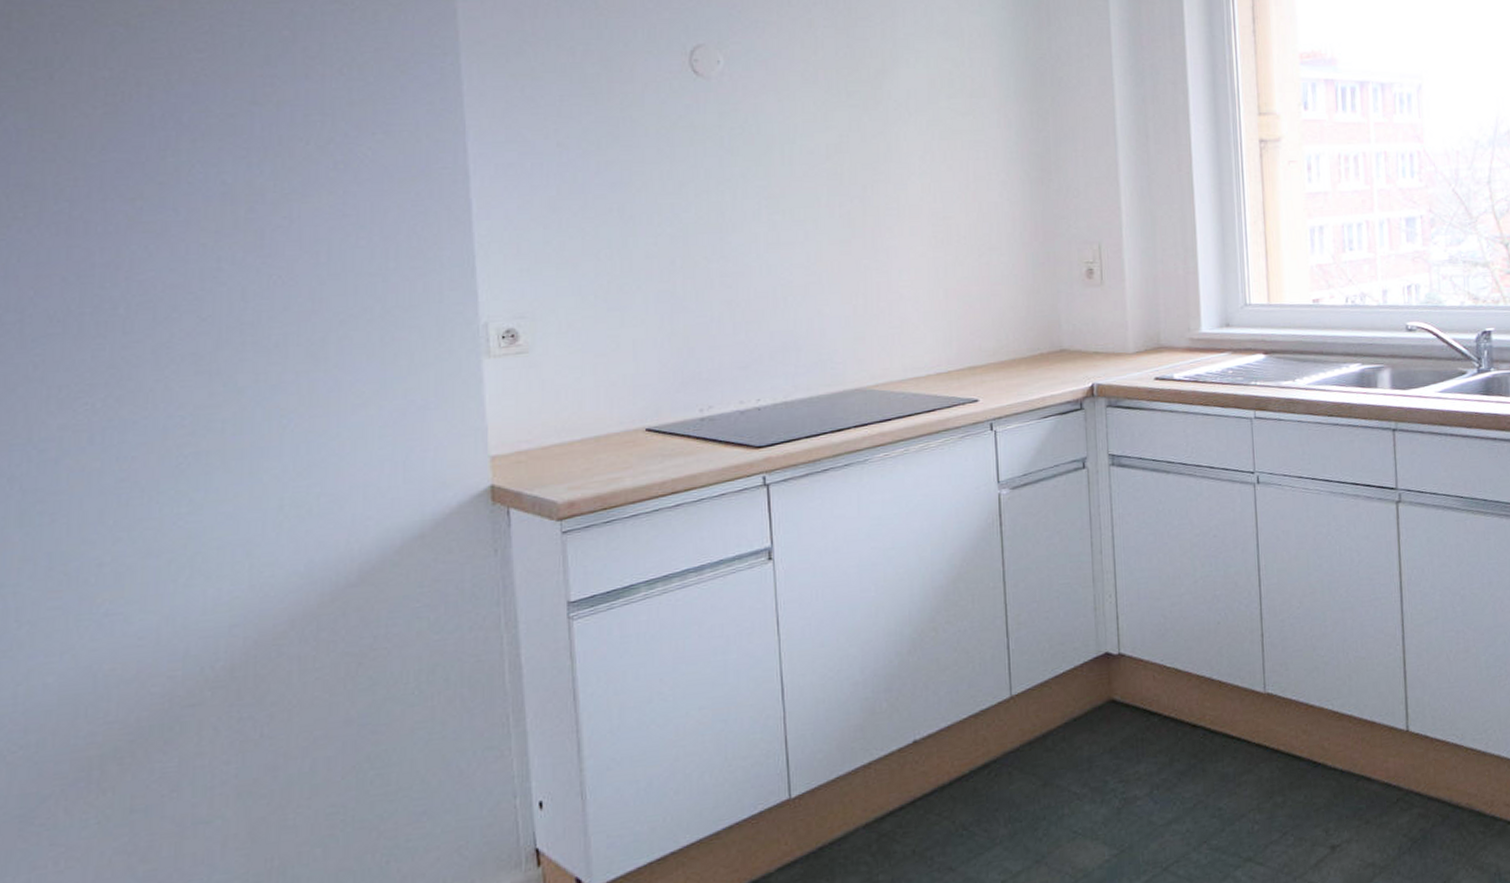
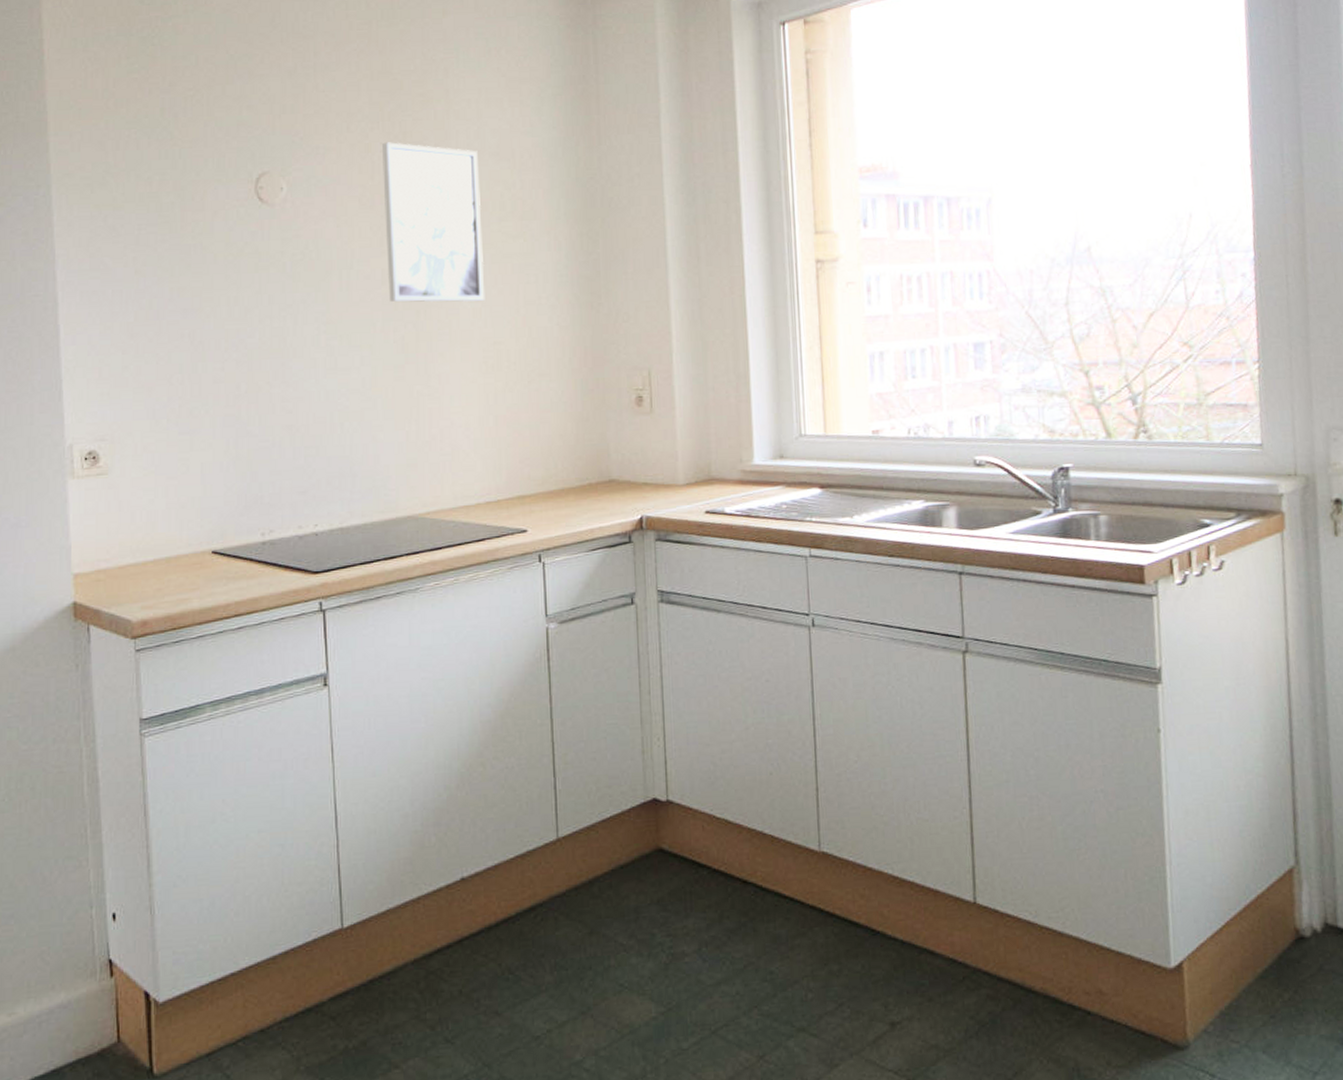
wall art: none [826,18,934,178] -> present [382,142,485,303]

